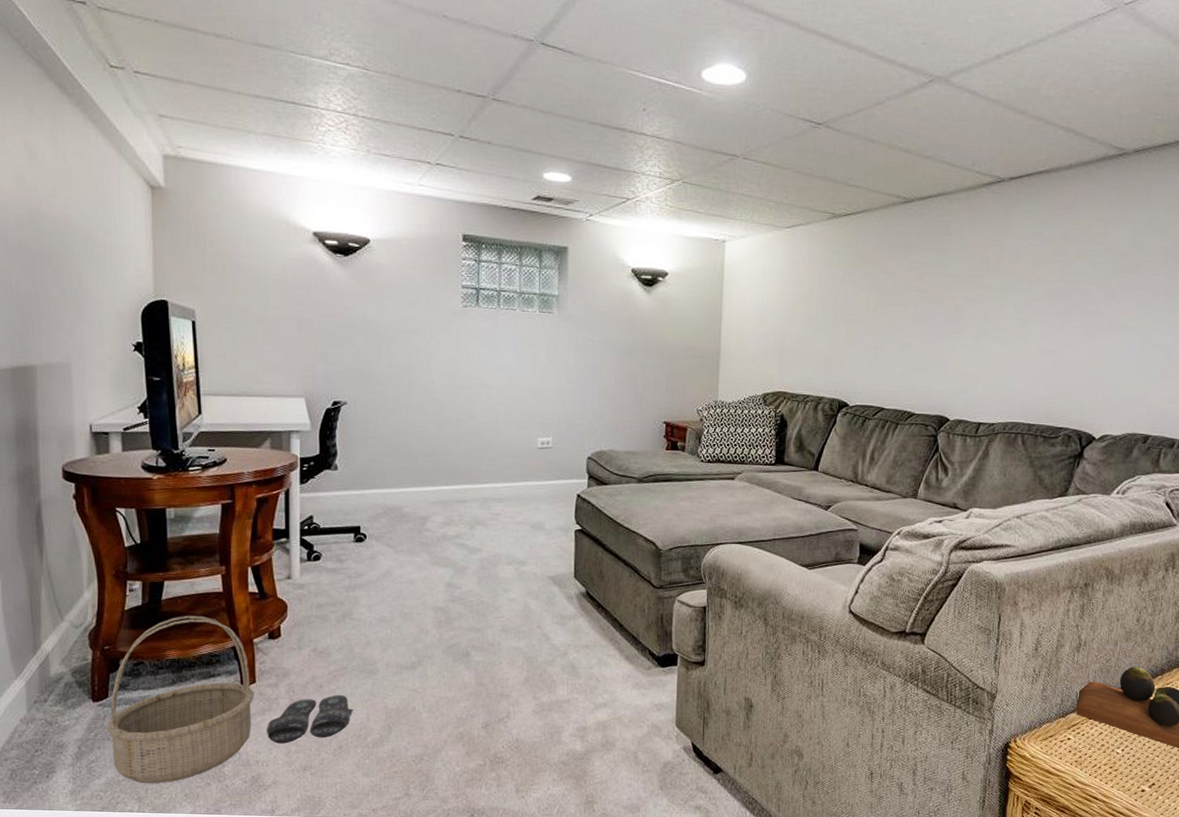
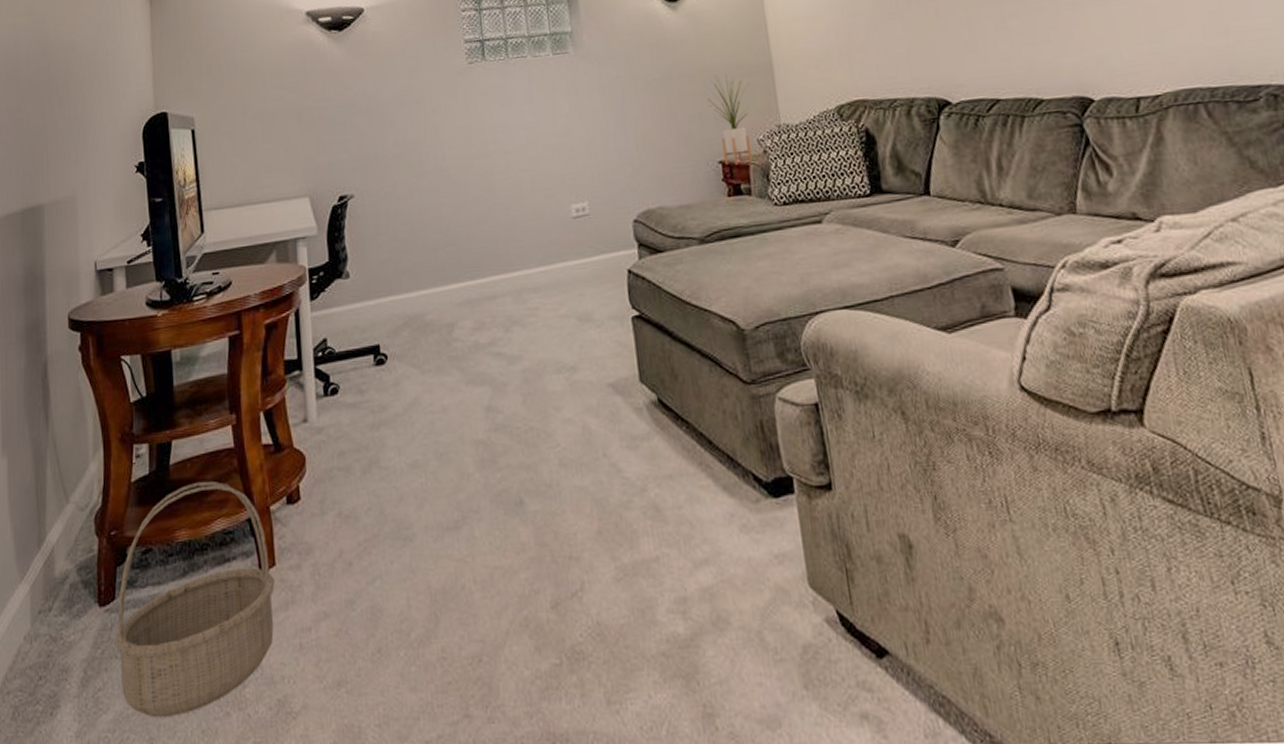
slippers: present [267,694,353,744] -> none [291,573,391,650]
house plant: none [664,353,699,427] -> present [708,74,754,165]

